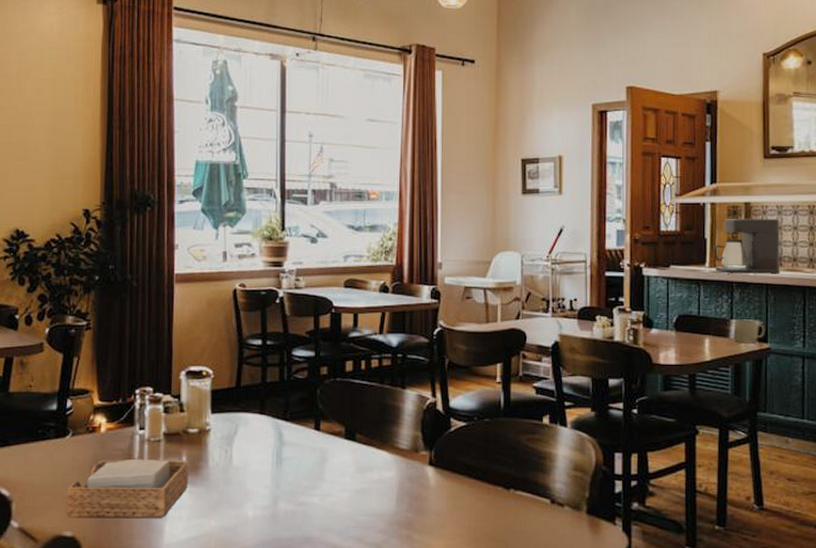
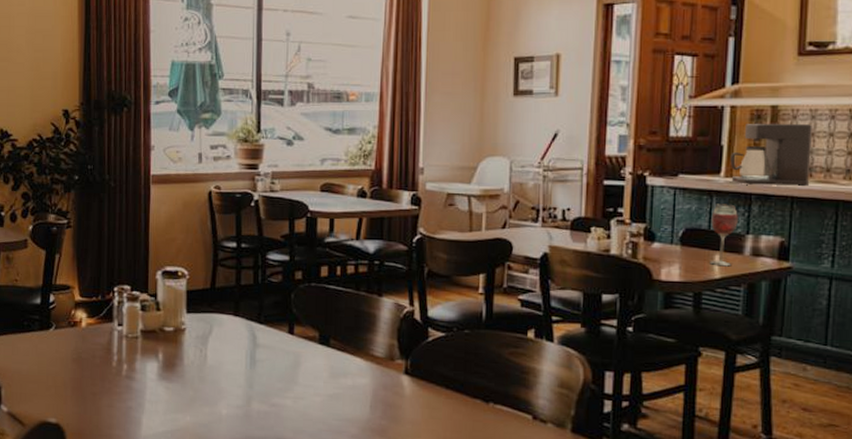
napkin holder: present [66,459,189,519] -> none [50,353,165,411]
wineglass: none [700,291,723,349] -> present [709,204,738,267]
mug: present [734,319,765,345] -> none [749,235,787,263]

